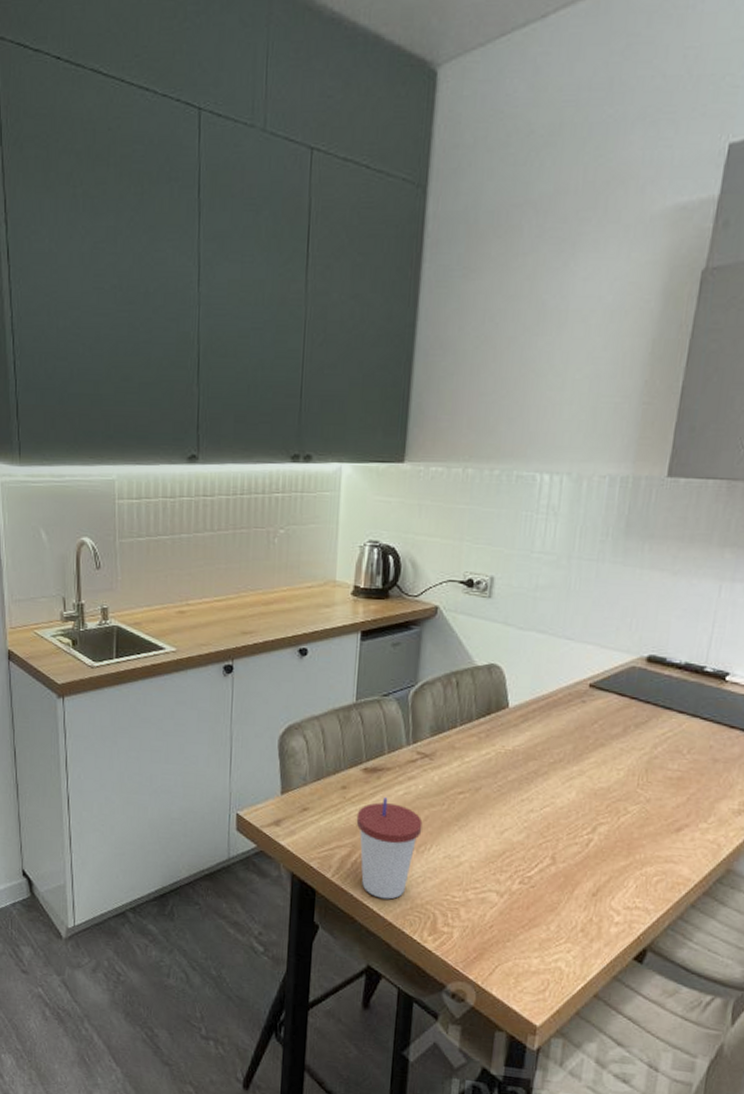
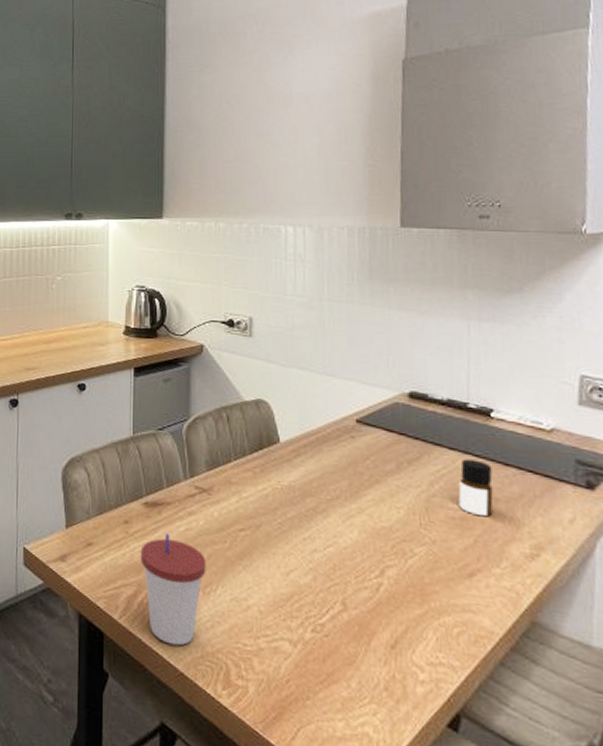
bottle: none [678,722,717,776] -> present [458,459,494,516]

